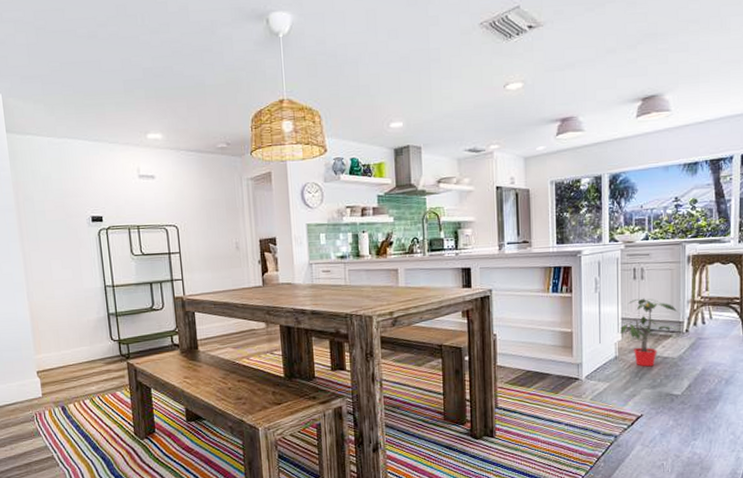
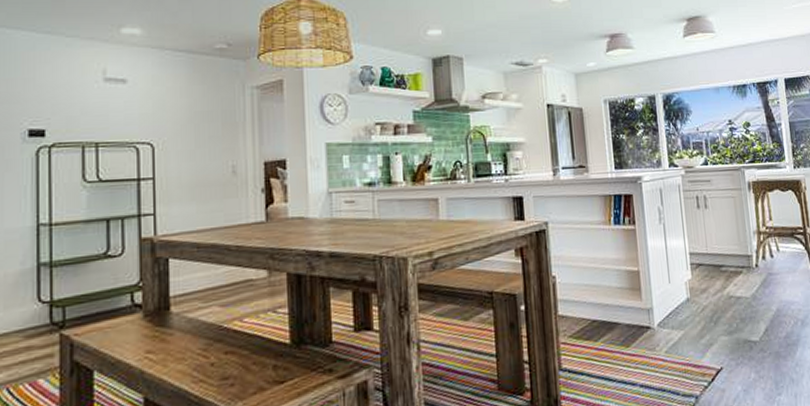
potted plant: present [618,298,681,367] -> none [686,229,750,310]

